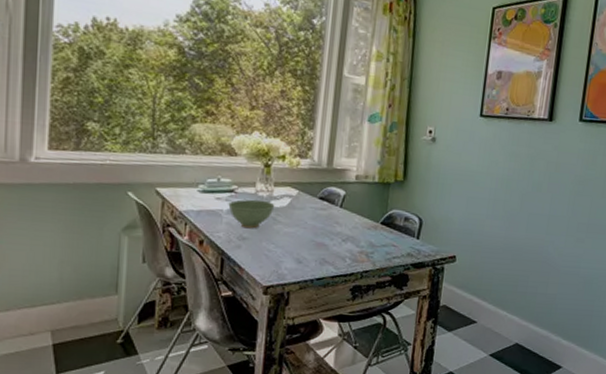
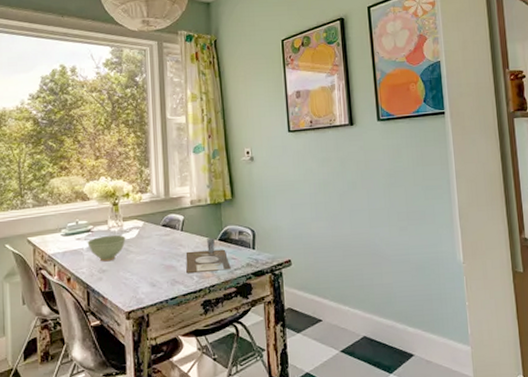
place setting: none [339,220,390,257] -> present [186,238,231,273]

